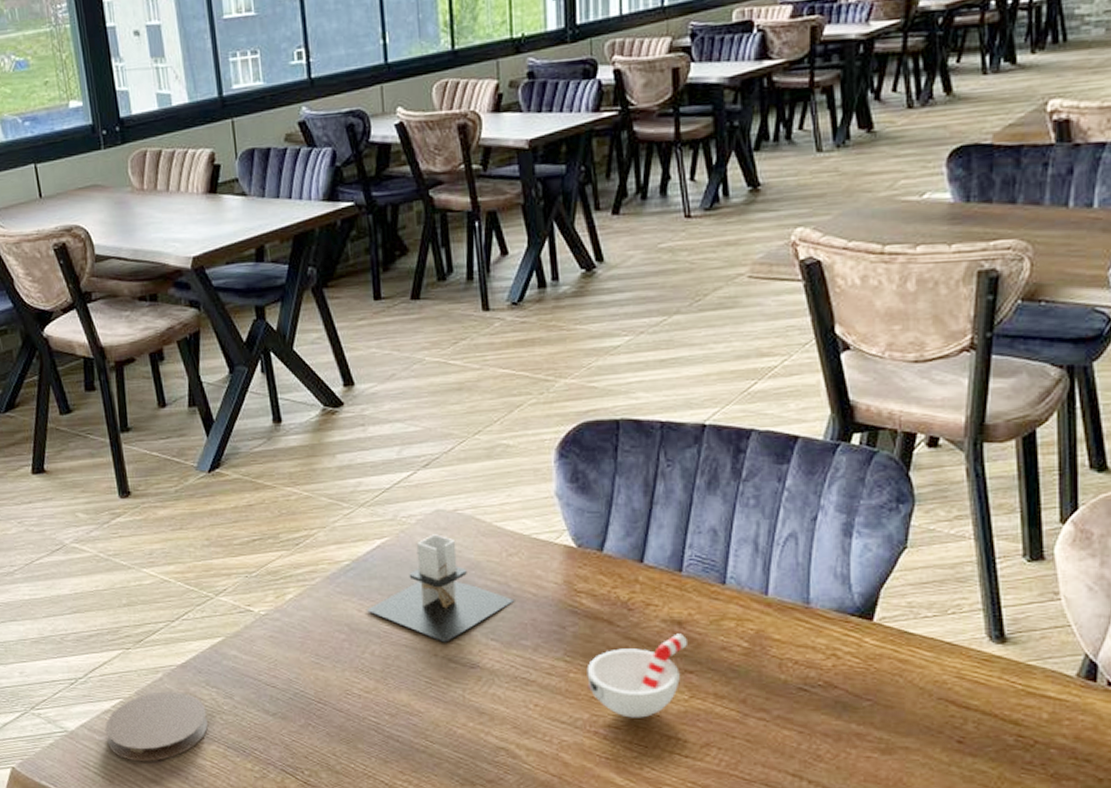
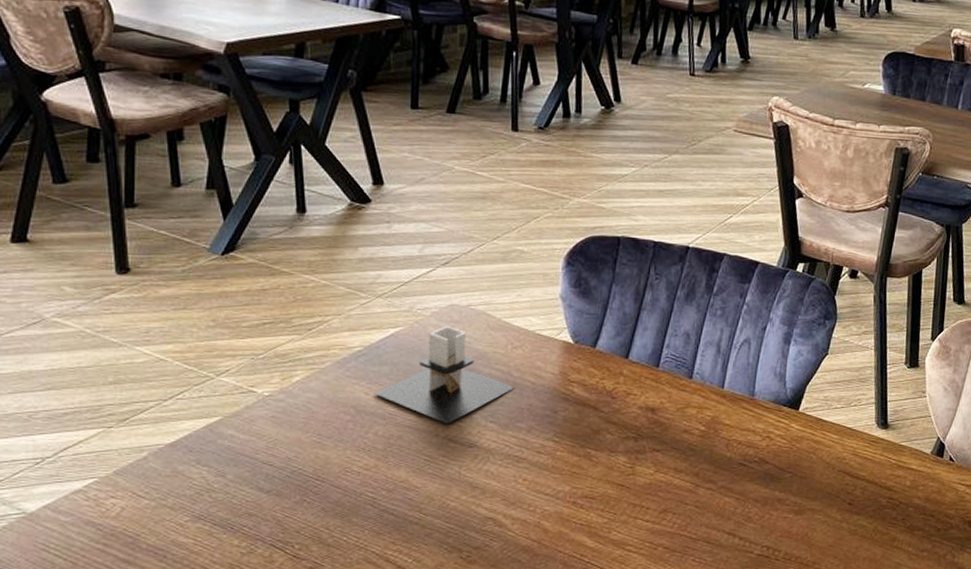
coaster: present [105,691,208,762] -> none [73,470,194,542]
cup: present [587,633,687,718] -> none [571,418,657,490]

